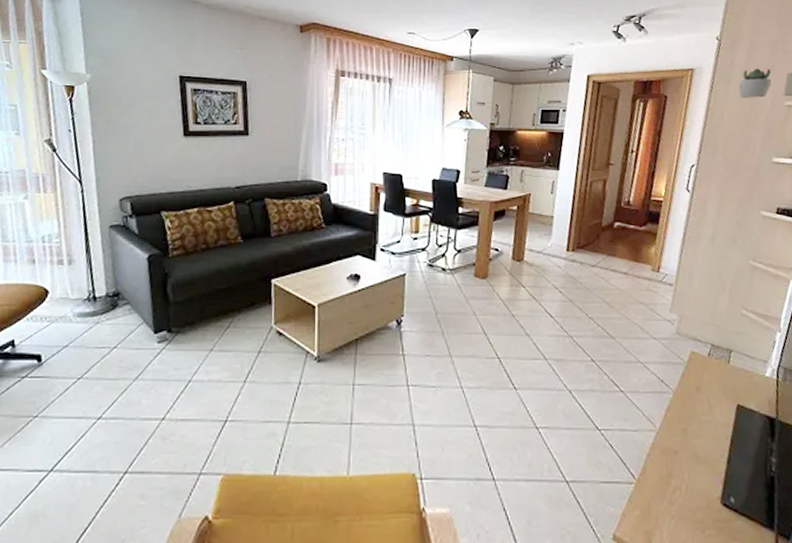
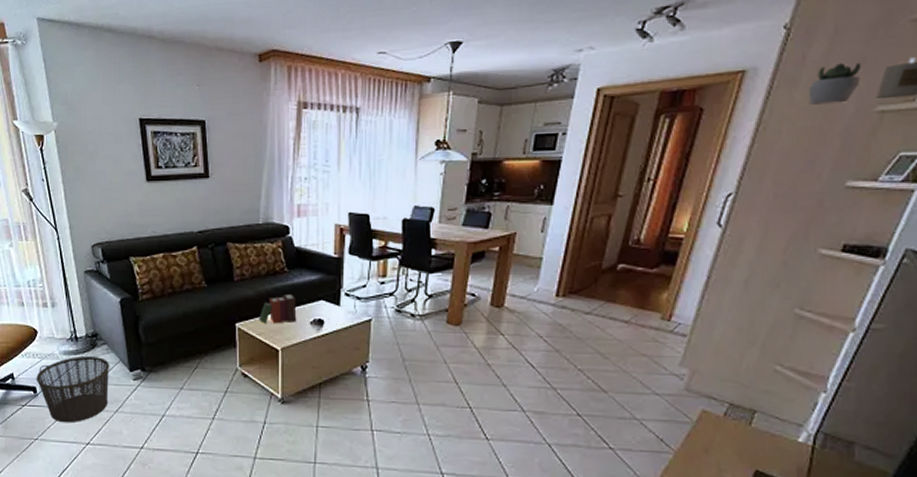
basket: none [42,317,132,396] -> present [36,355,110,423]
books: none [296,249,334,280] -> present [259,293,297,324]

